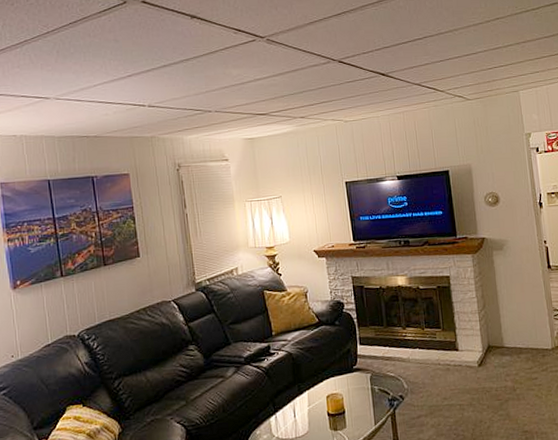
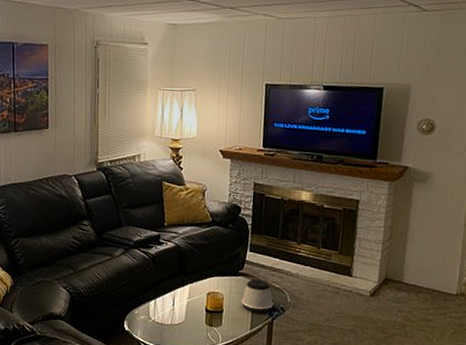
speaker: none [360,371,392,407] -> present [241,279,273,313]

